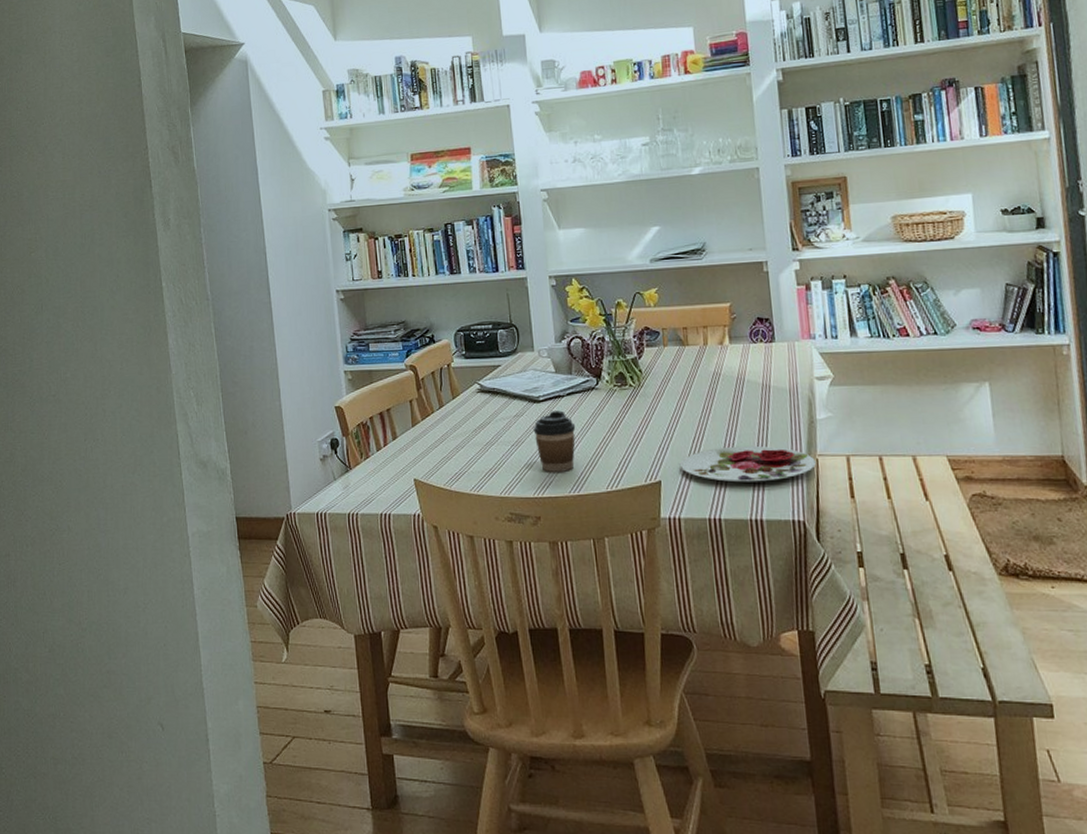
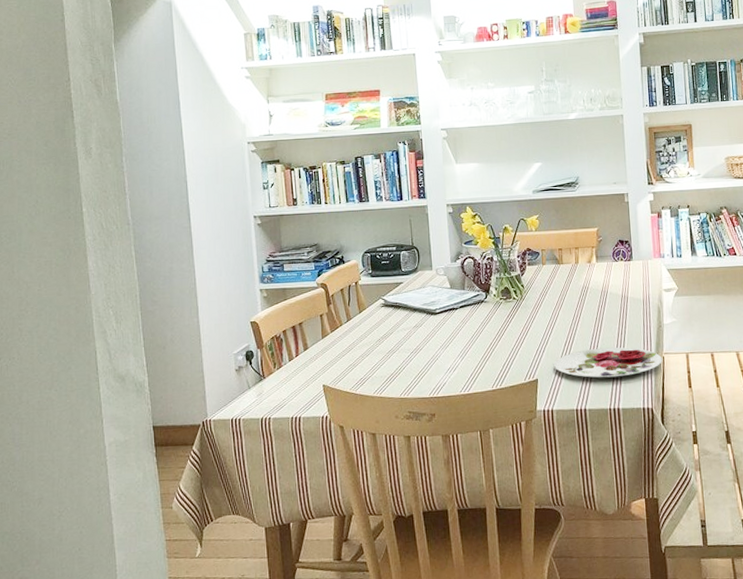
coffee cup: present [533,410,576,472] -> none [430,321,467,375]

